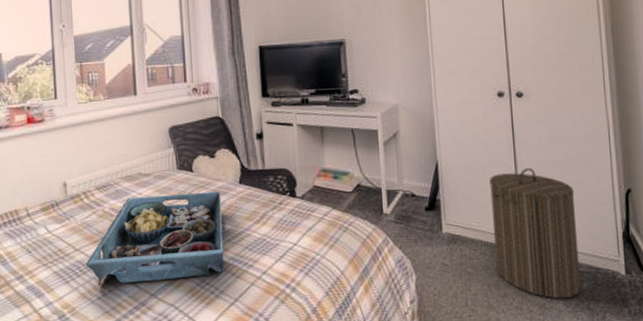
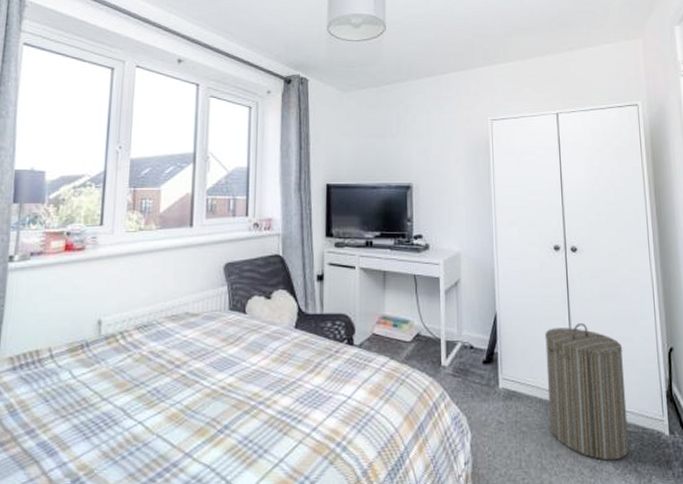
serving tray: present [85,192,225,286] -> none [112,337,273,443]

